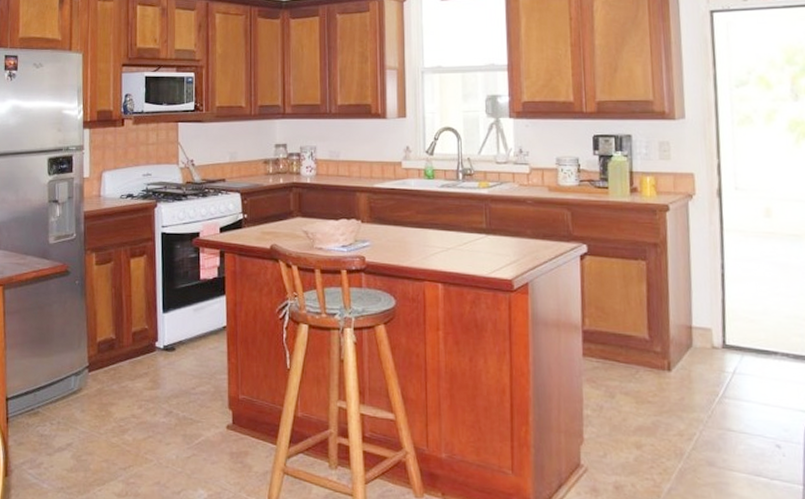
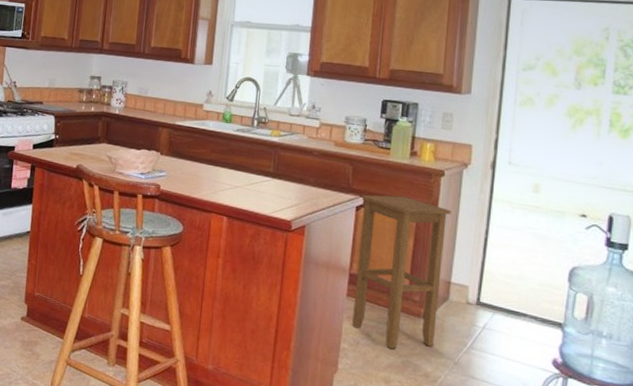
stool: none [584,238,683,410] -> present [352,194,451,350]

